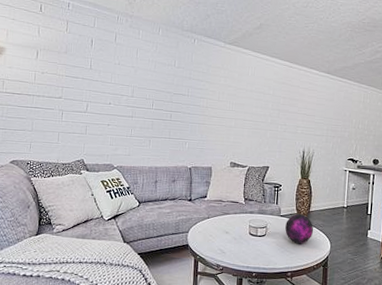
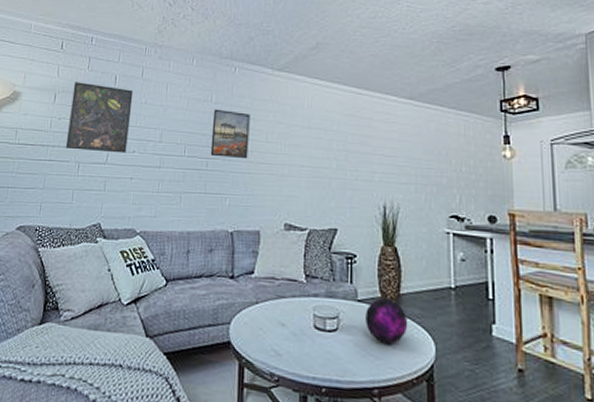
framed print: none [49,42,108,105] -> present [65,82,134,153]
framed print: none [173,72,206,113] -> present [210,109,250,159]

